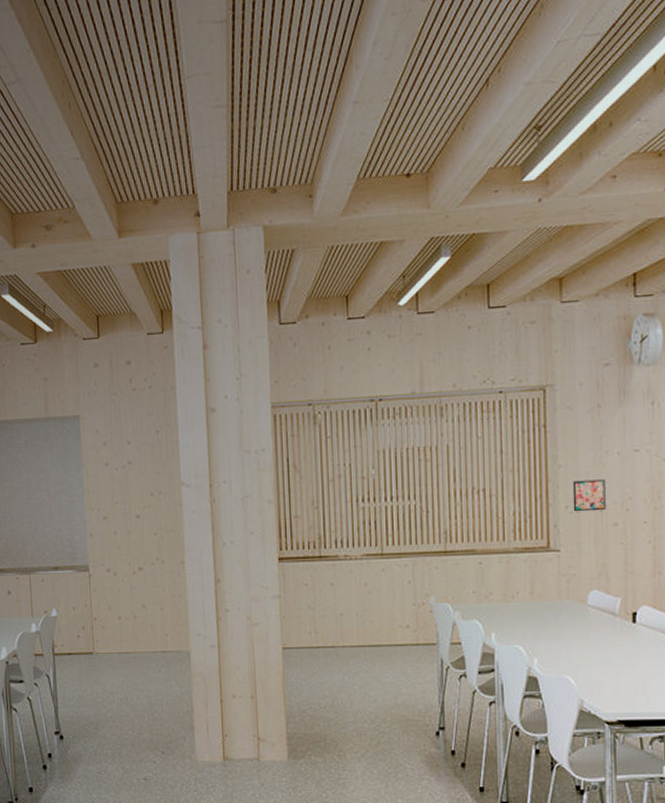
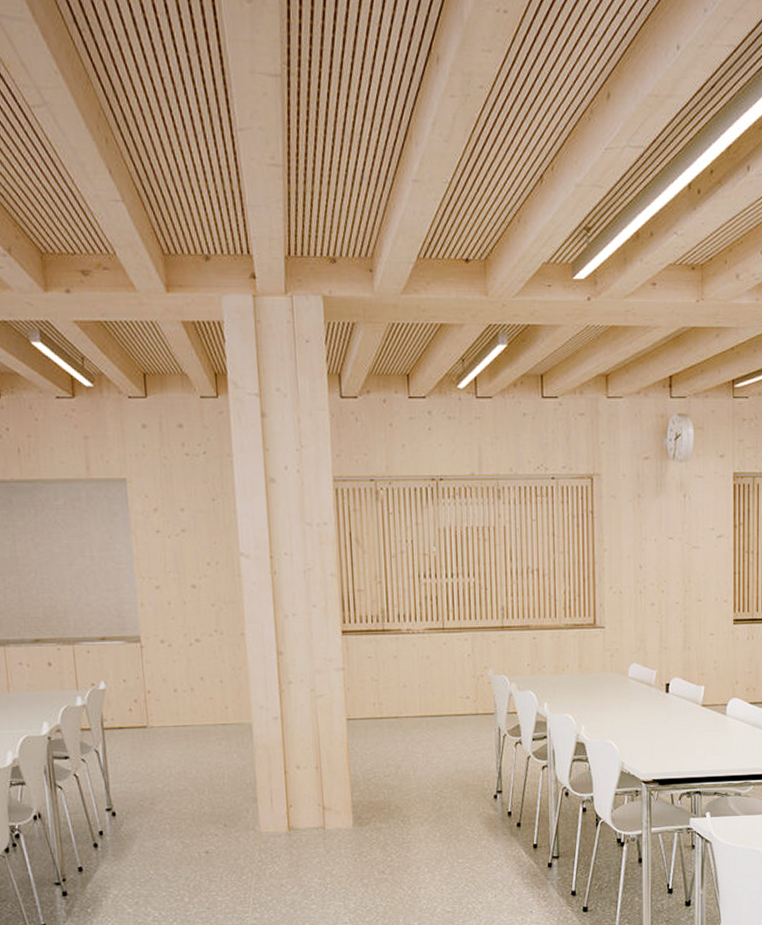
wall art: present [572,479,606,512] -> none [616,563,644,592]

